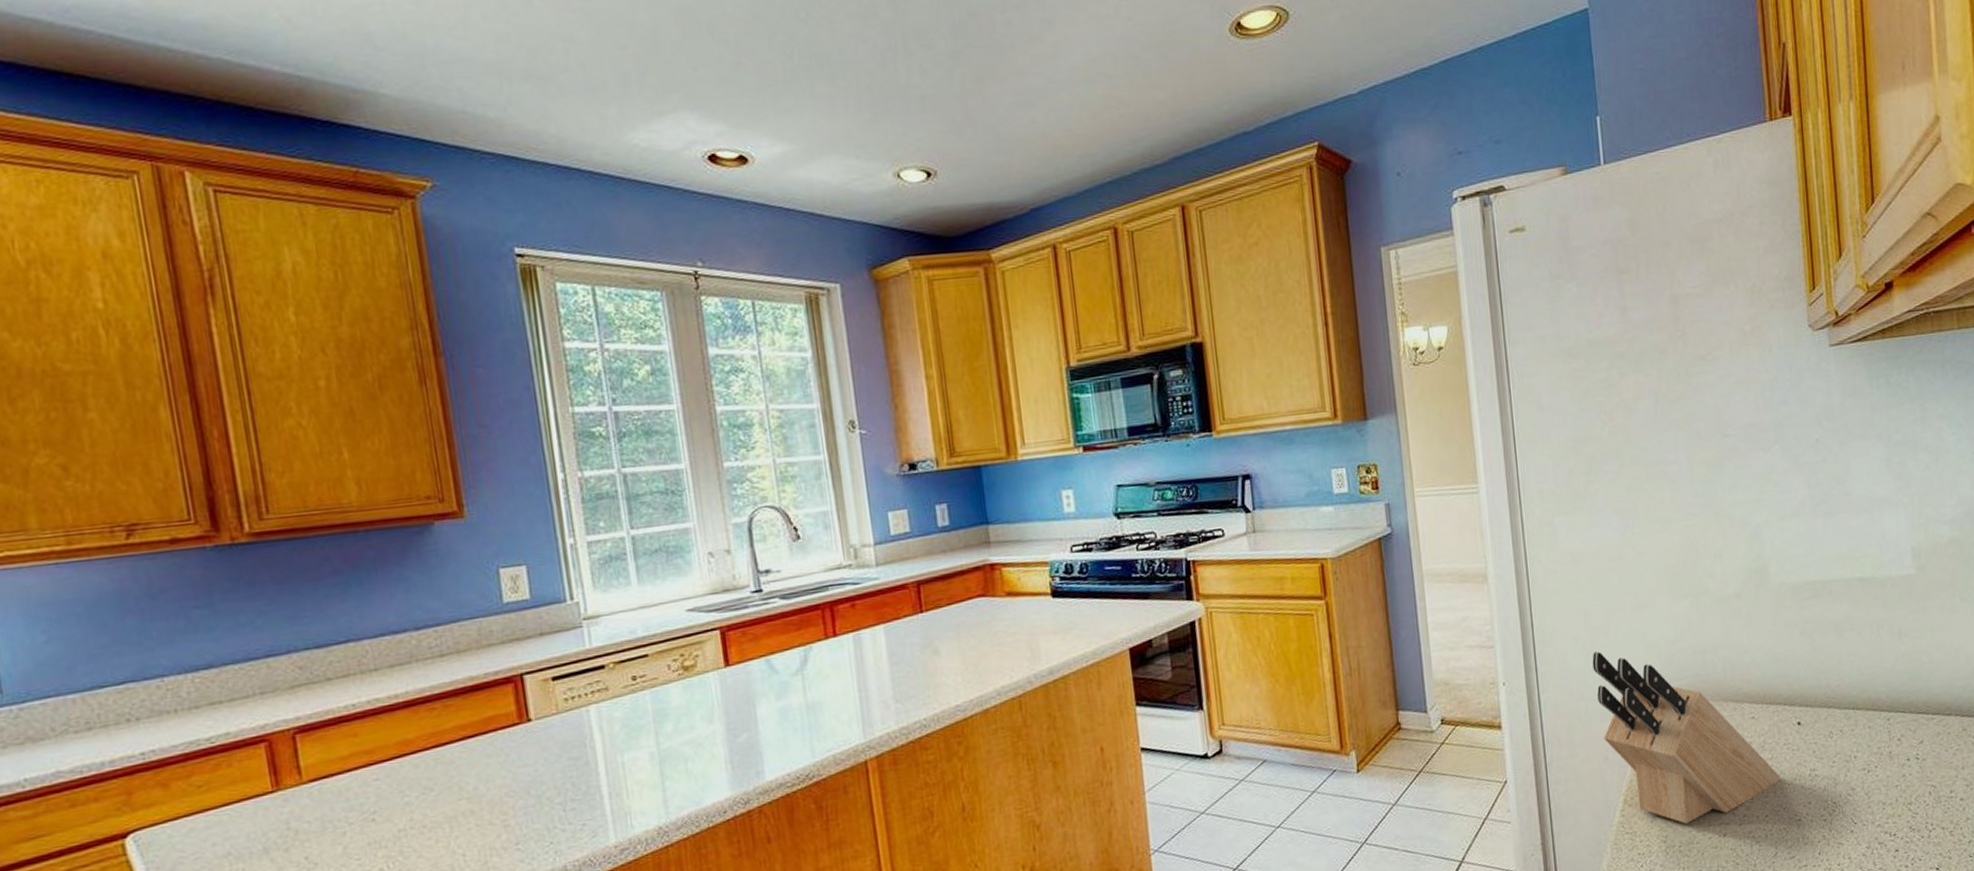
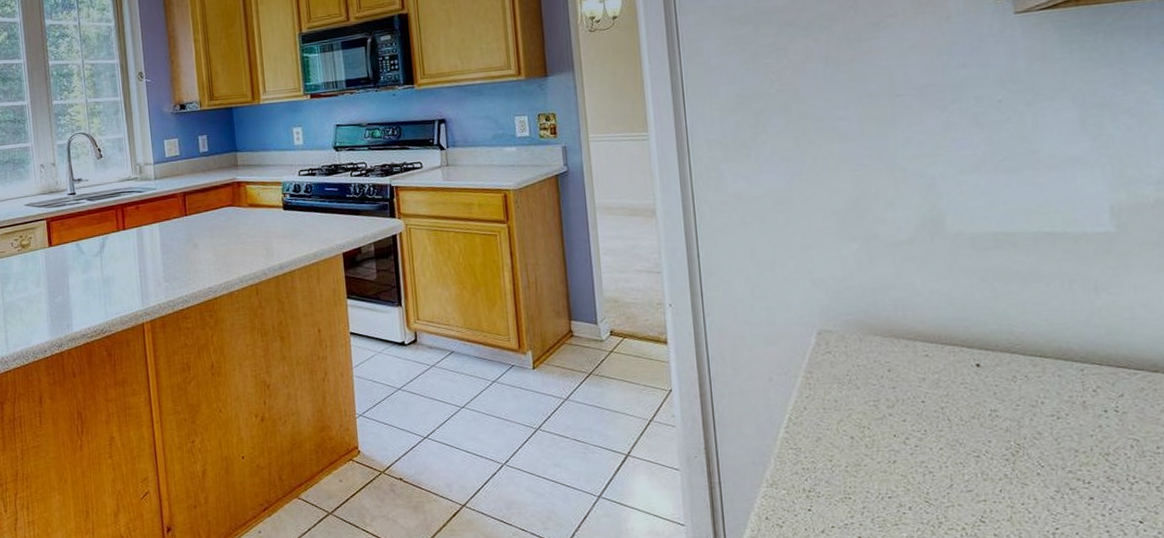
knife block: present [1592,651,1781,824] -> none [757,283,957,447]

